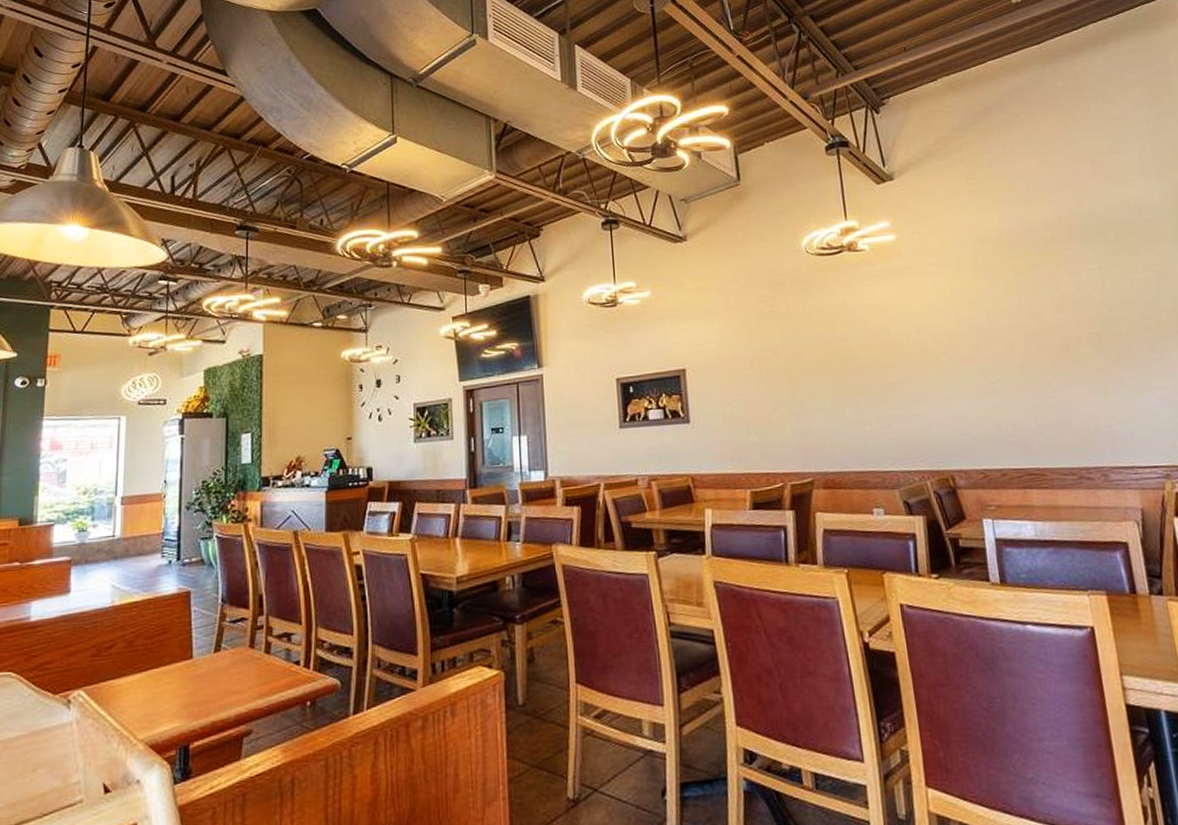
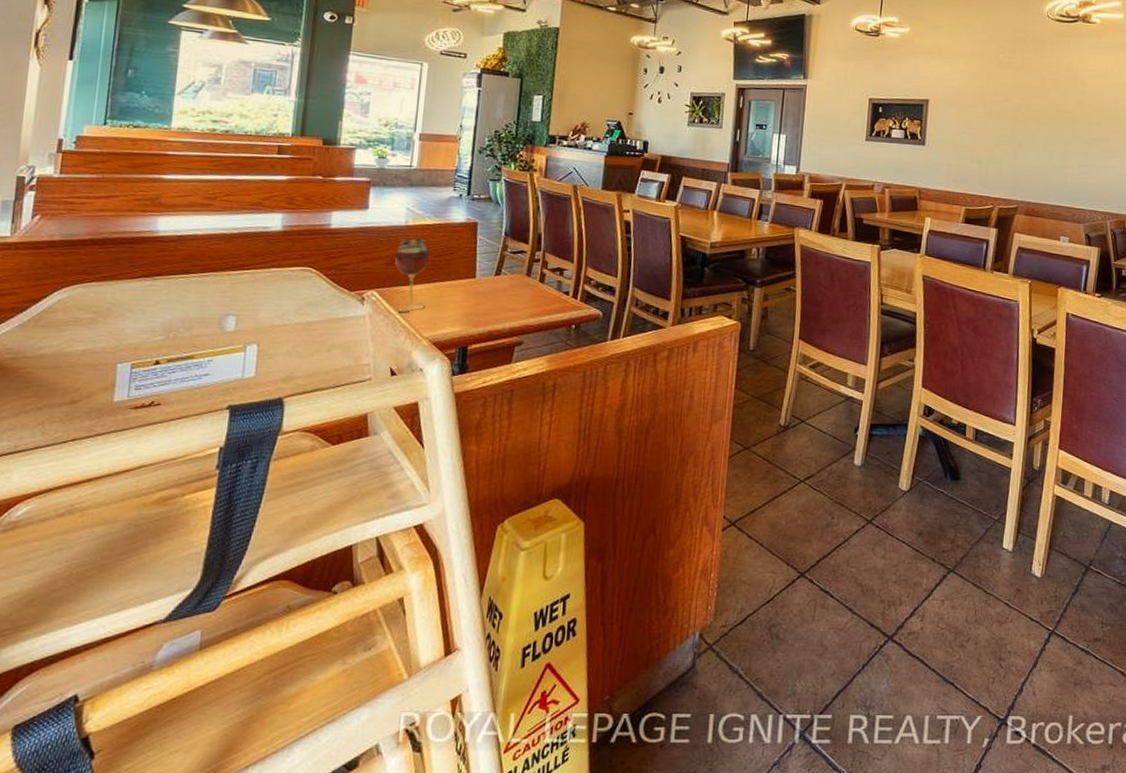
wineglass: none [101,620,140,712] -> present [394,238,430,312]

